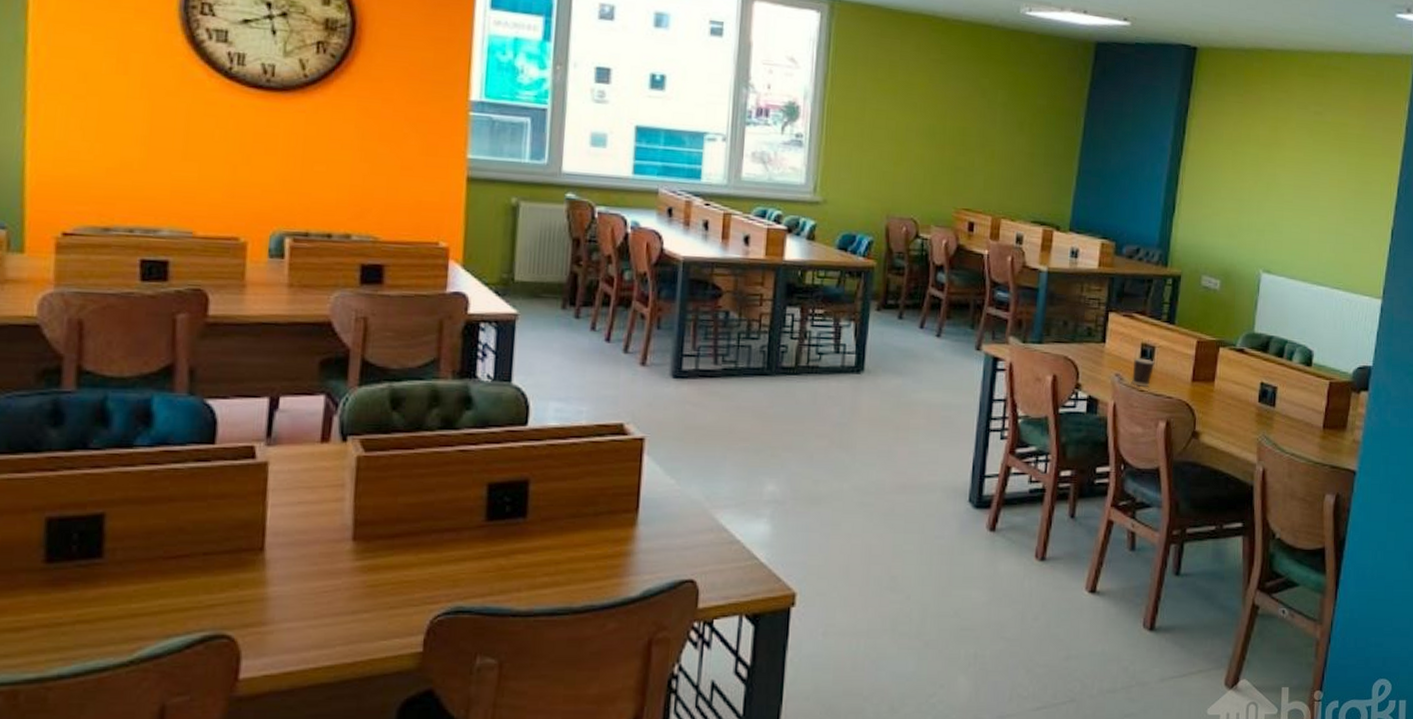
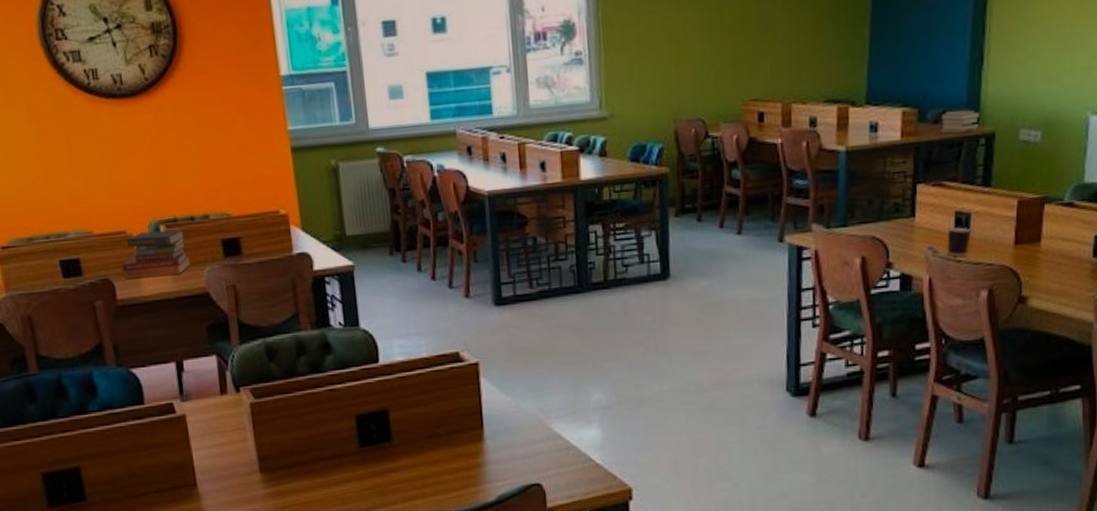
books: none [223,242,316,296] -> present [122,230,191,279]
books: none [1133,249,1169,273] -> present [940,109,980,135]

